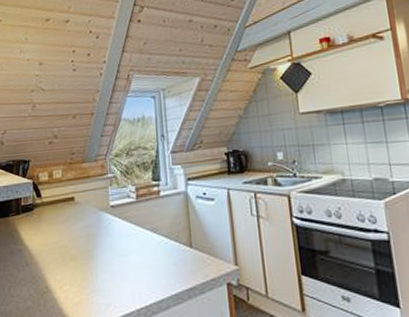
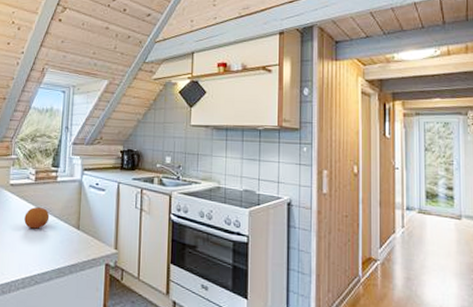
fruit: none [130,227,158,253] -> present [24,206,50,229]

